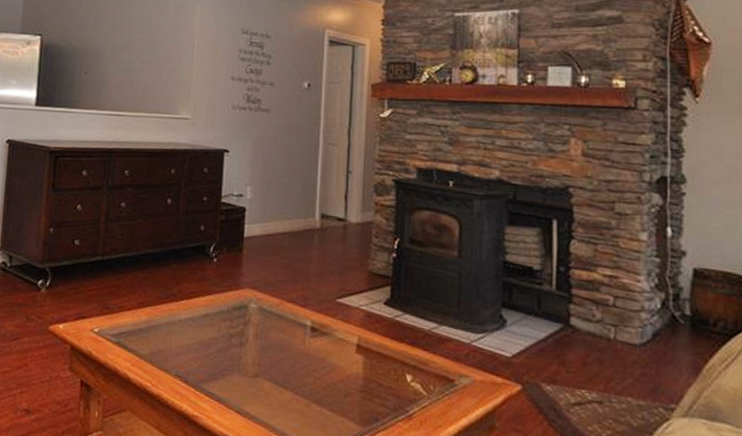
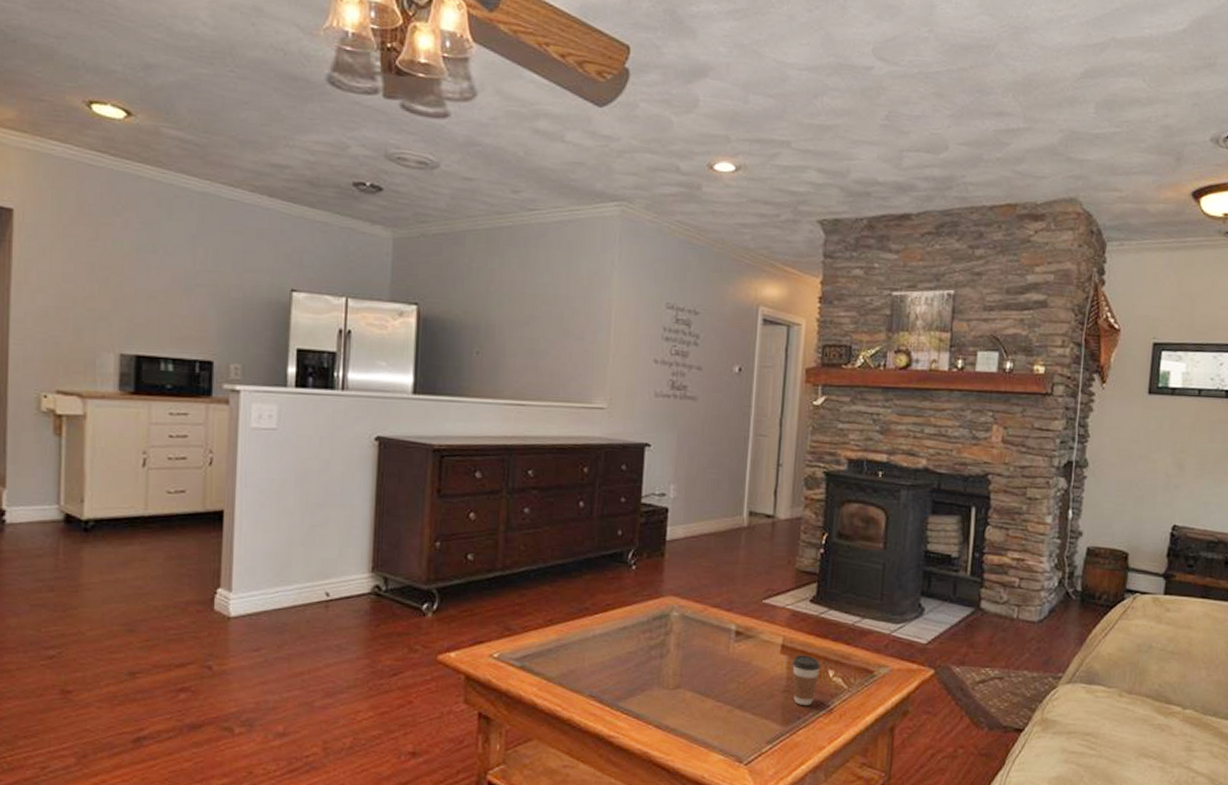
coffee cup: none [368,356,398,408] -> present [792,655,821,705]

